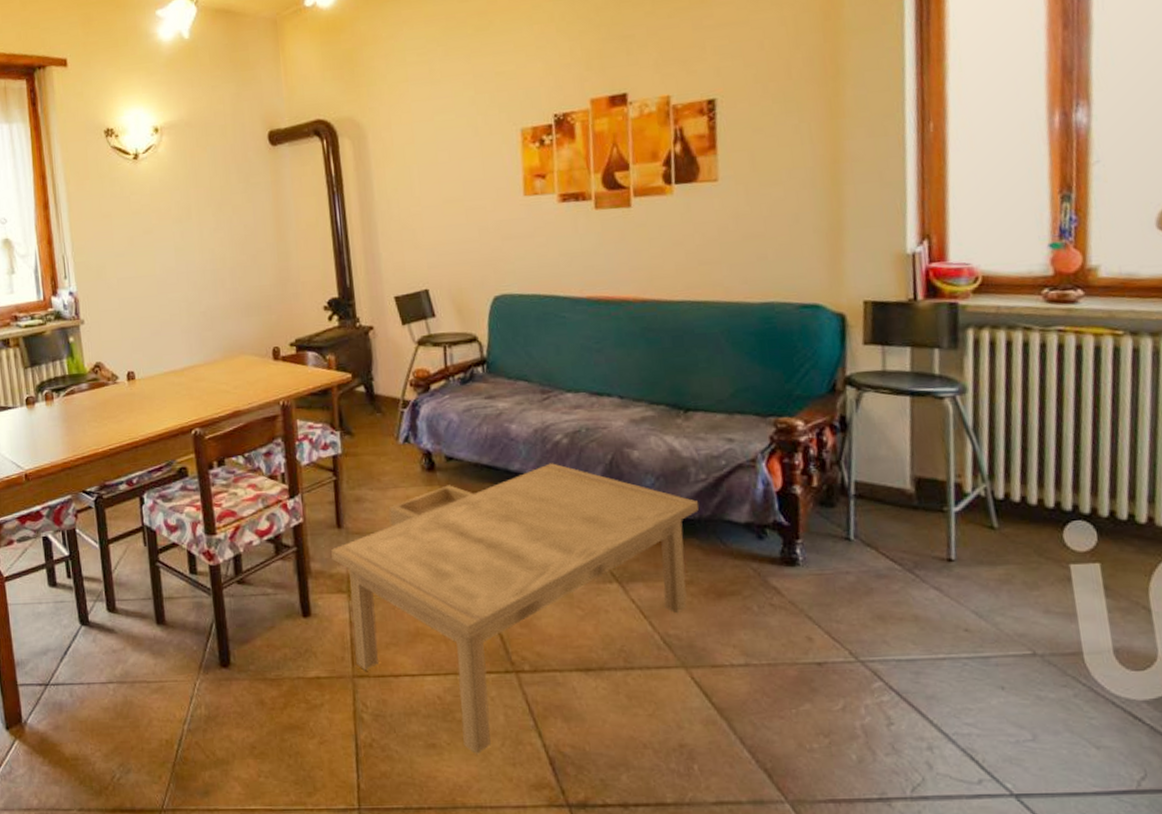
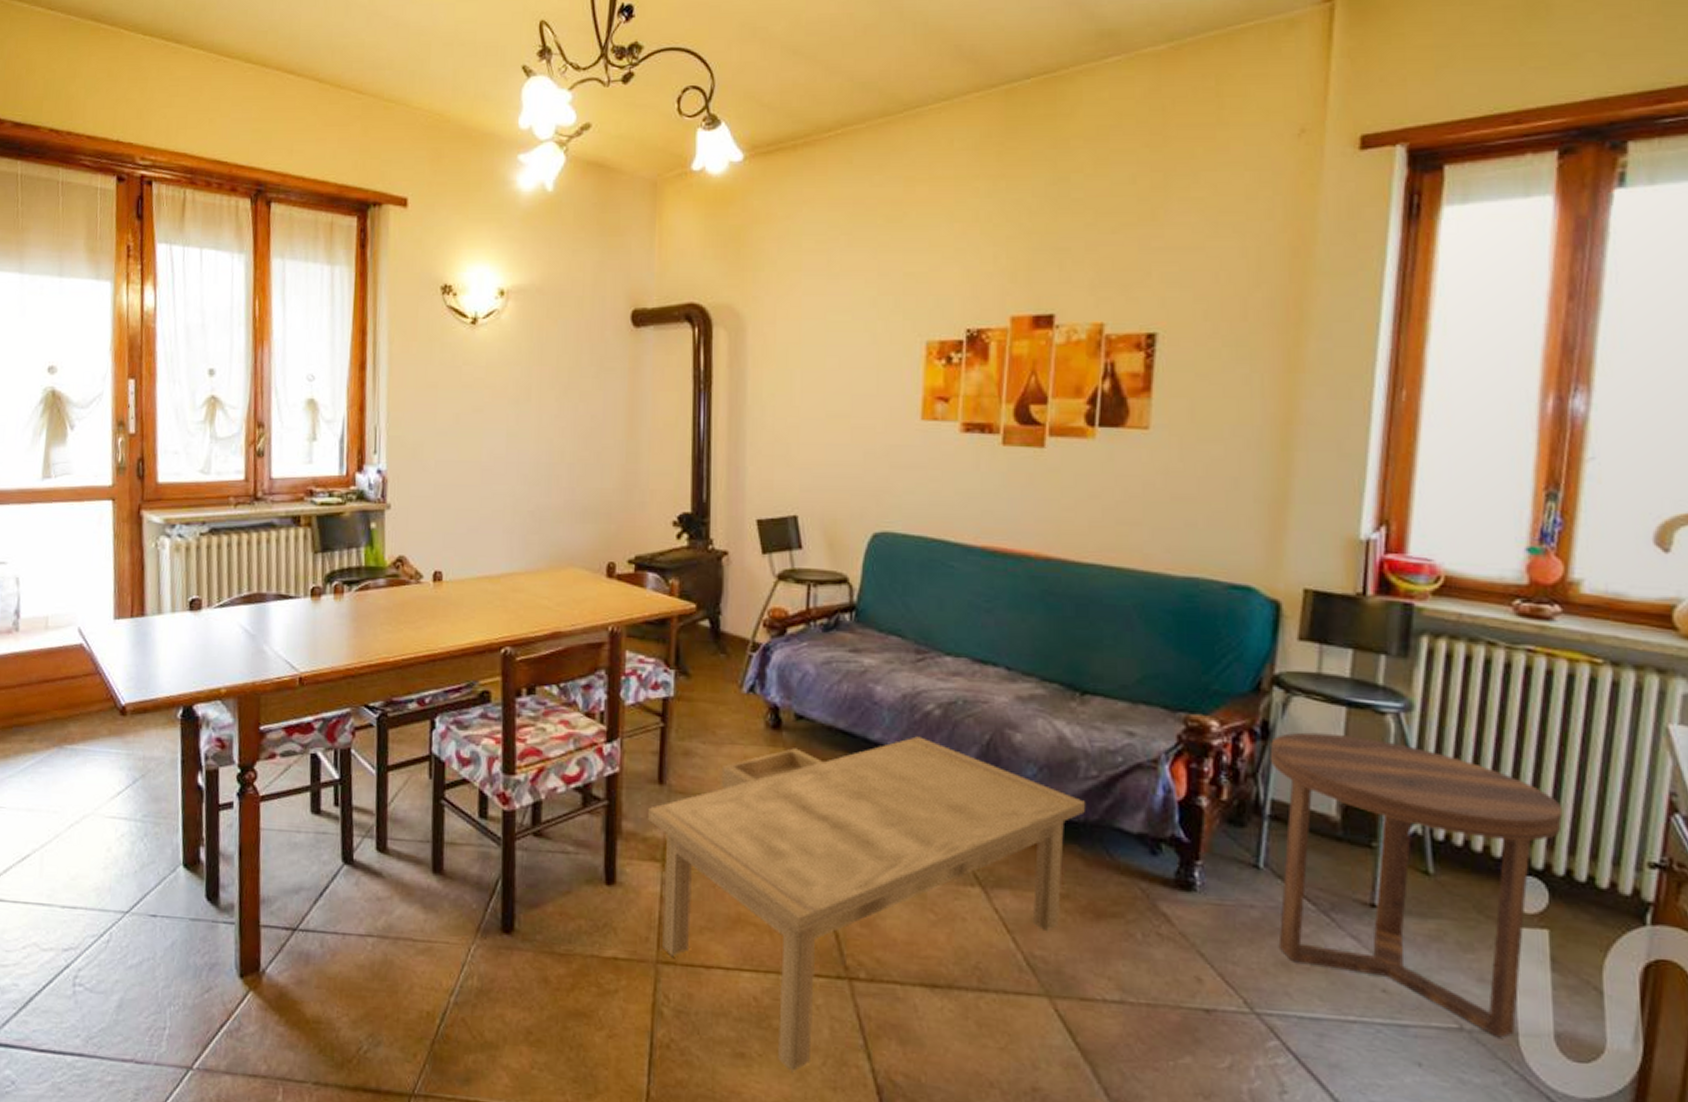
side table: none [849,420,1103,658] -> present [1269,732,1563,1038]

